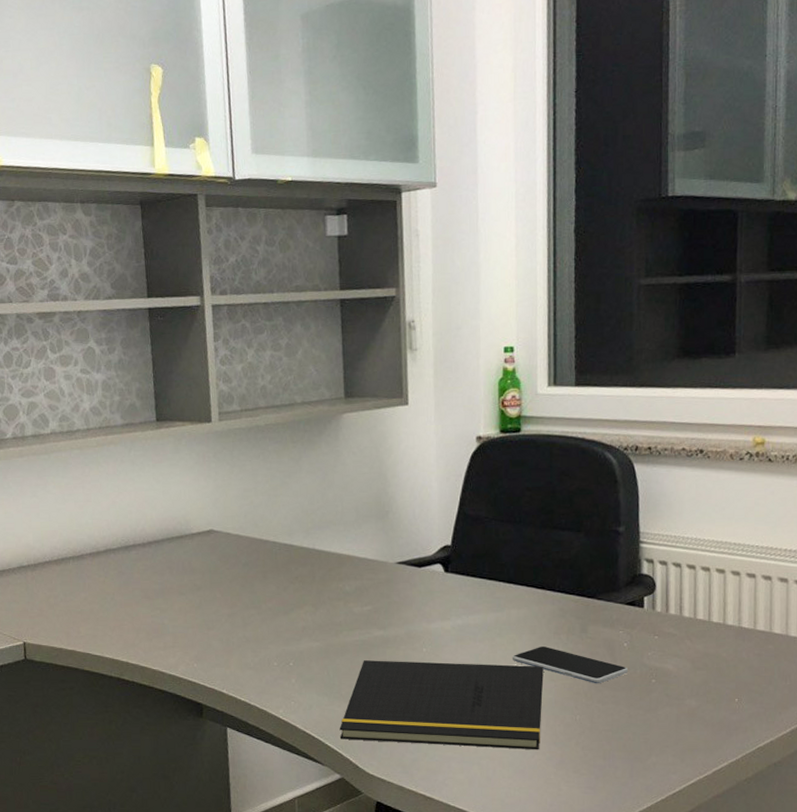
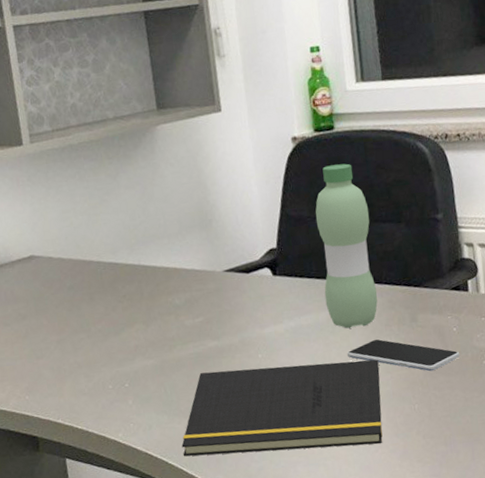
water bottle: none [493,467,549,632] -> present [315,163,378,329]

